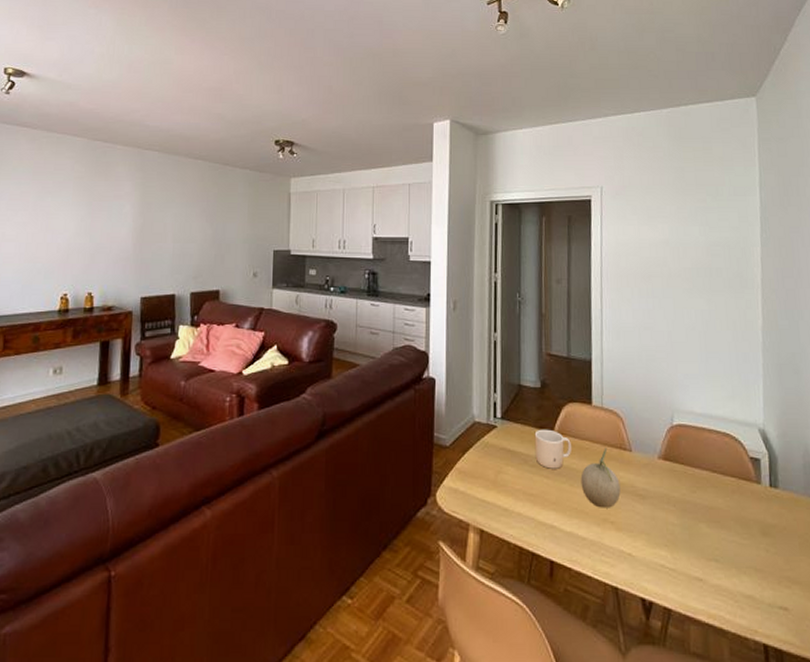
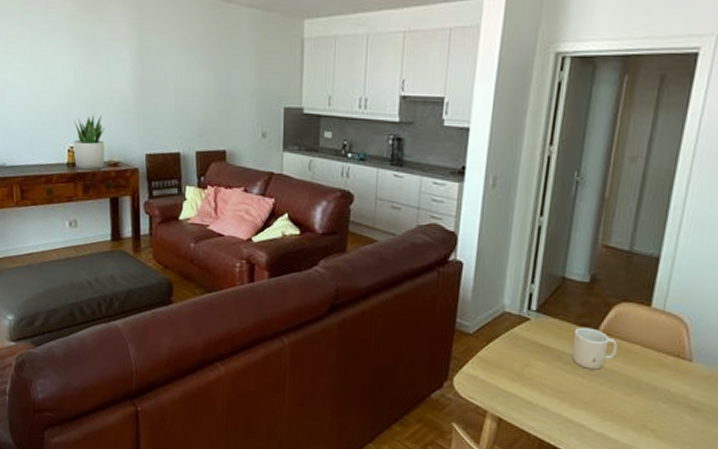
planter: none [66,262,101,316] -> present [73,114,105,171]
fruit: present [580,447,621,508] -> none [621,354,671,416]

